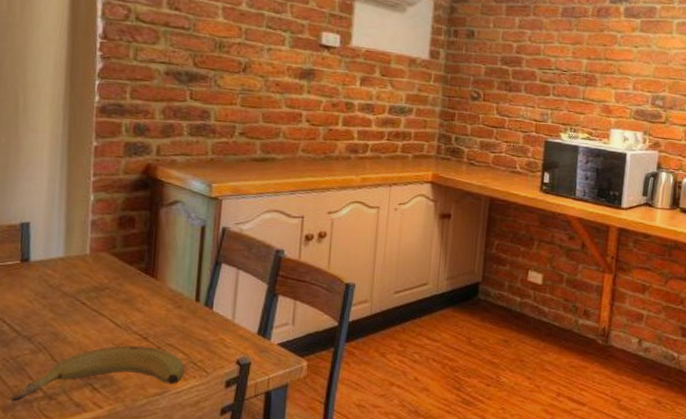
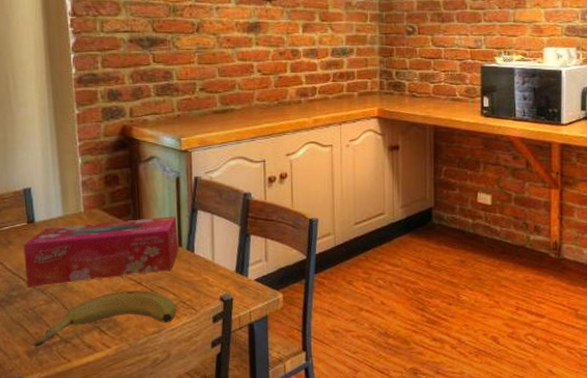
tissue box: none [11,267,197,334] -> present [23,216,179,288]

